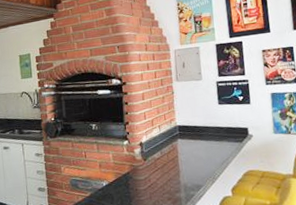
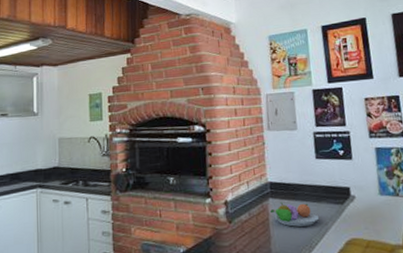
fruit bowl: none [179,142,222,162] -> present [270,202,320,227]

